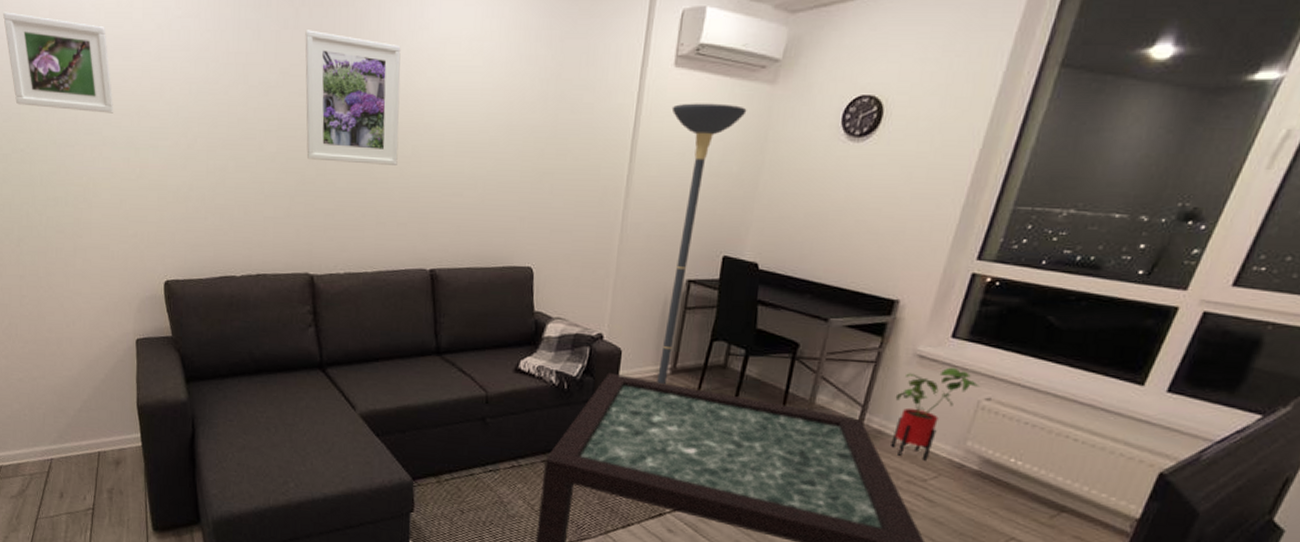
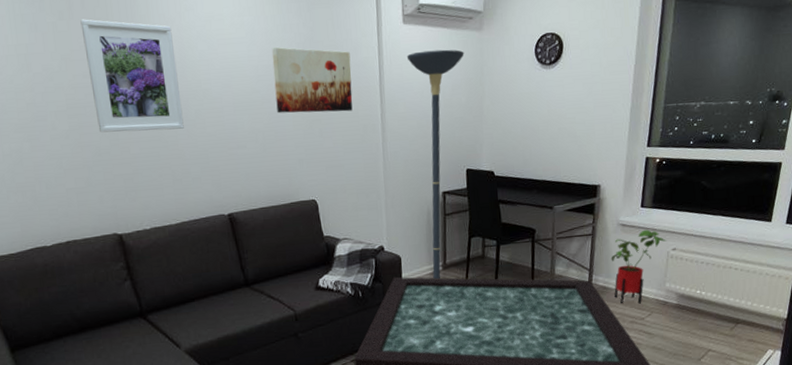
wall art: none [504,82,602,168] -> present [271,47,353,114]

